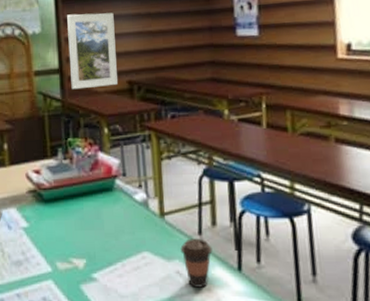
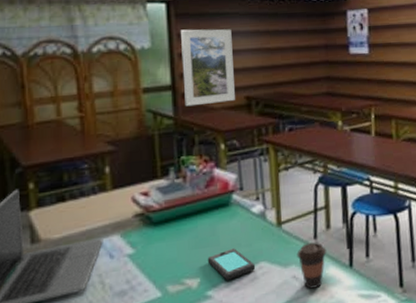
smartphone: none [92,234,139,265] -> present [207,248,256,280]

